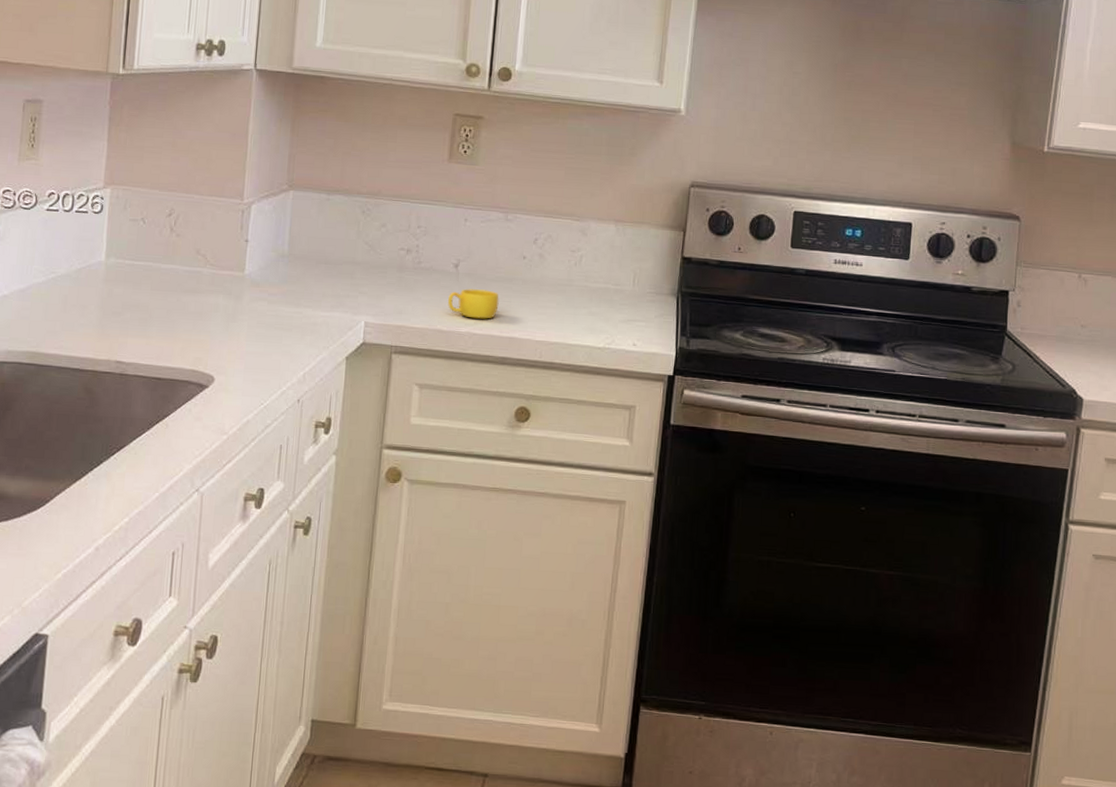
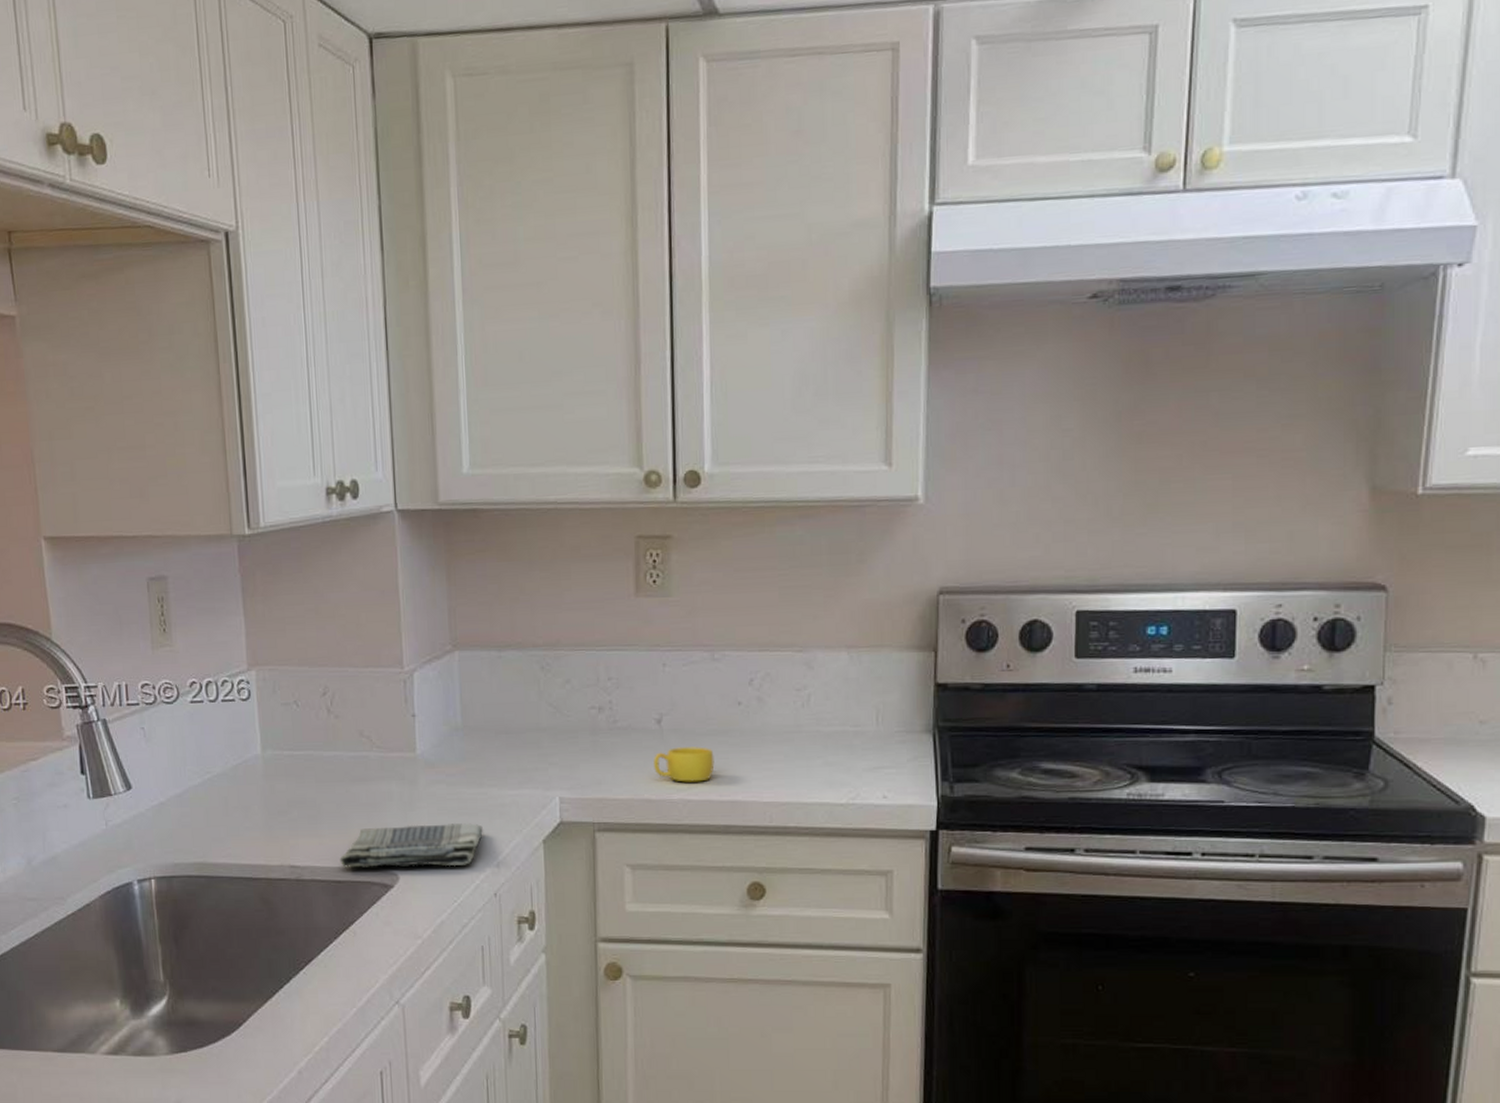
dish towel: none [162,334,295,374] -> present [339,822,483,868]

